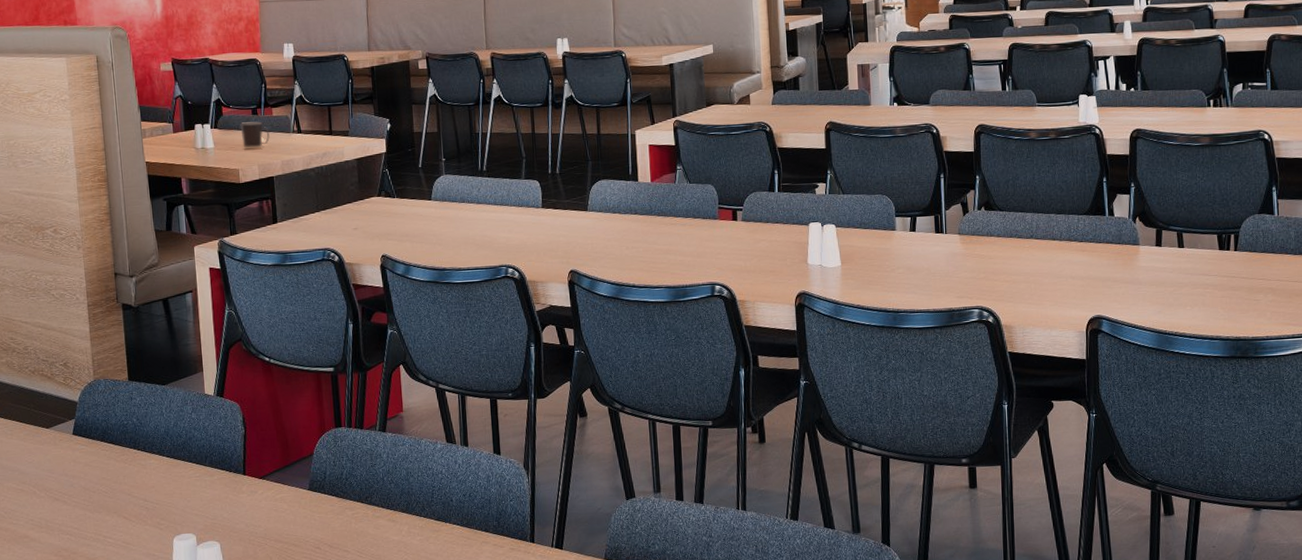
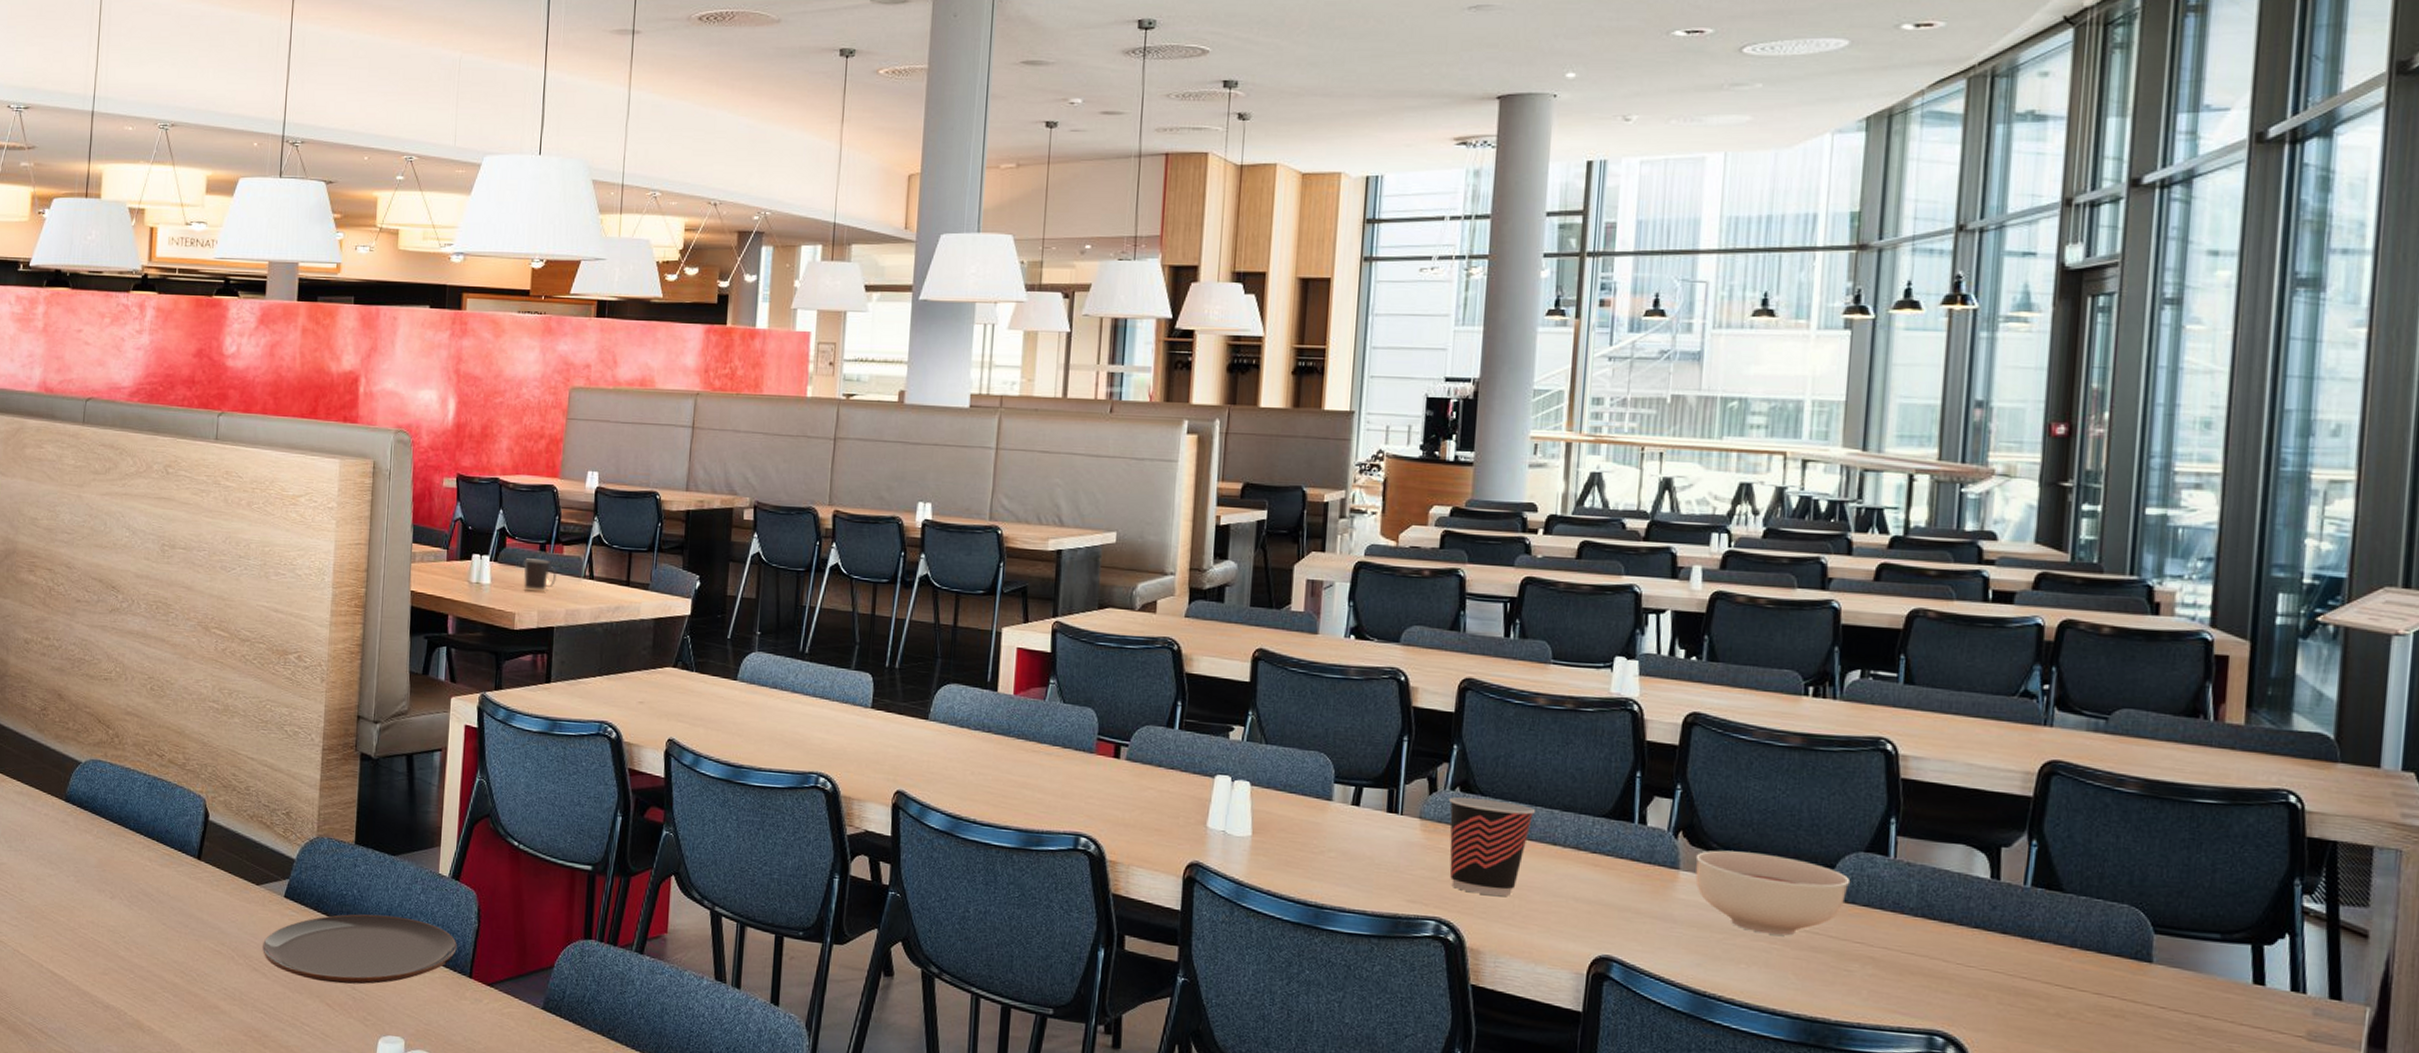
plate: none [59,434,230,500] -> present [262,914,457,985]
cup: none [977,213,1039,285] -> present [1448,796,1536,897]
bowl: none [1149,225,1252,283] -> present [1695,850,1851,936]

